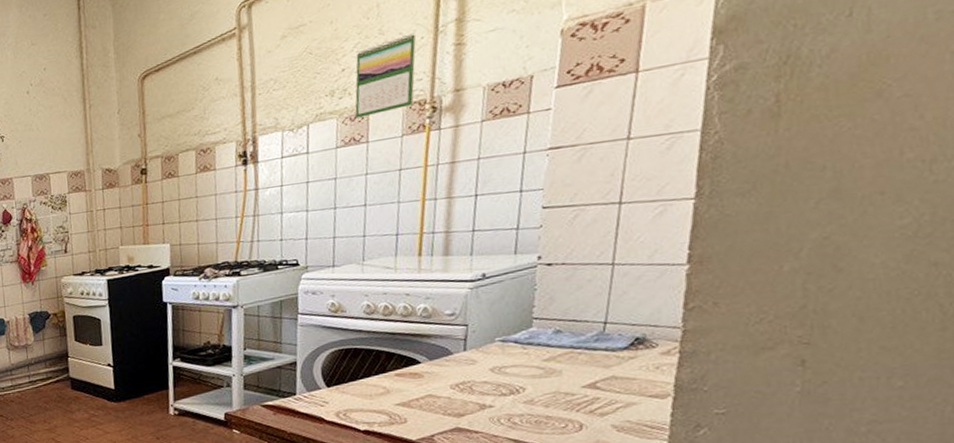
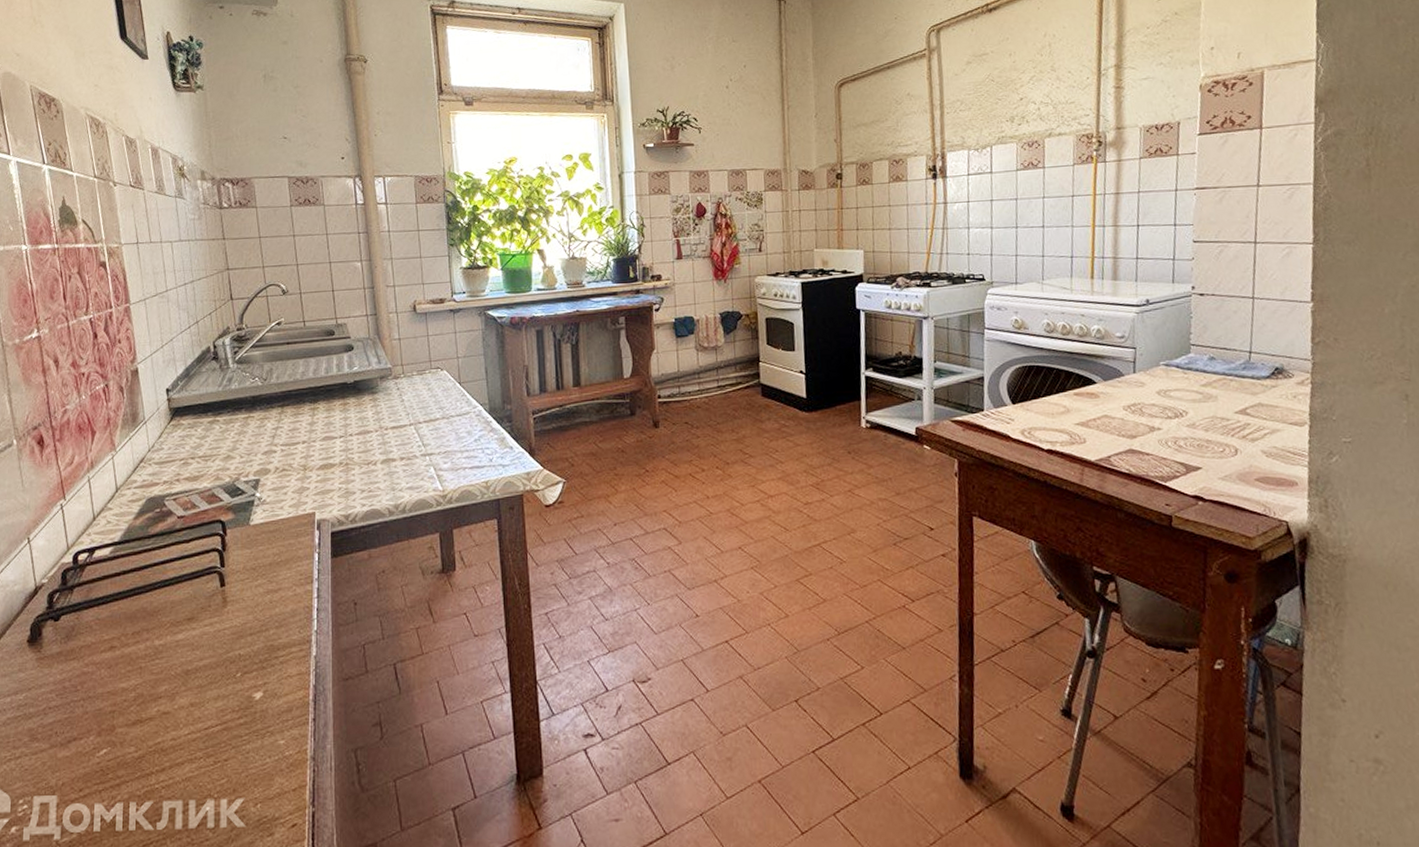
calendar: present [355,33,416,119] -> none [1032,73,1083,145]

